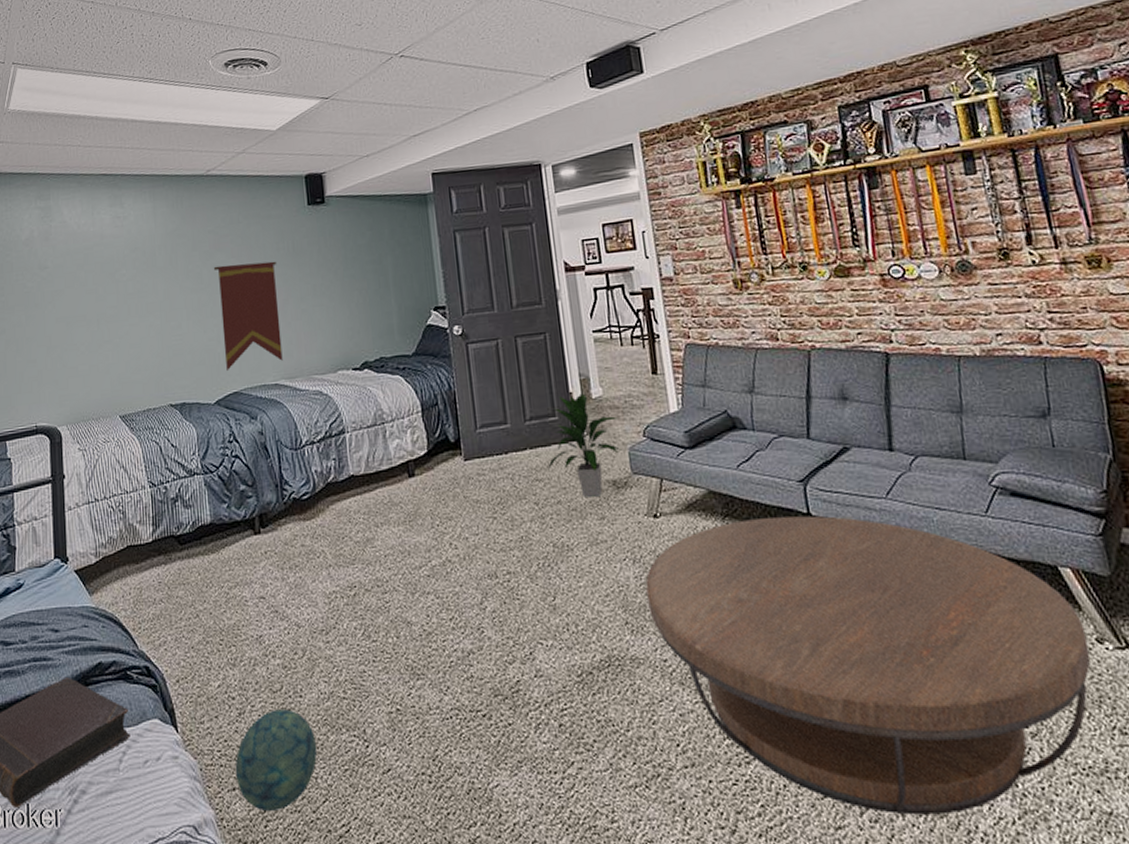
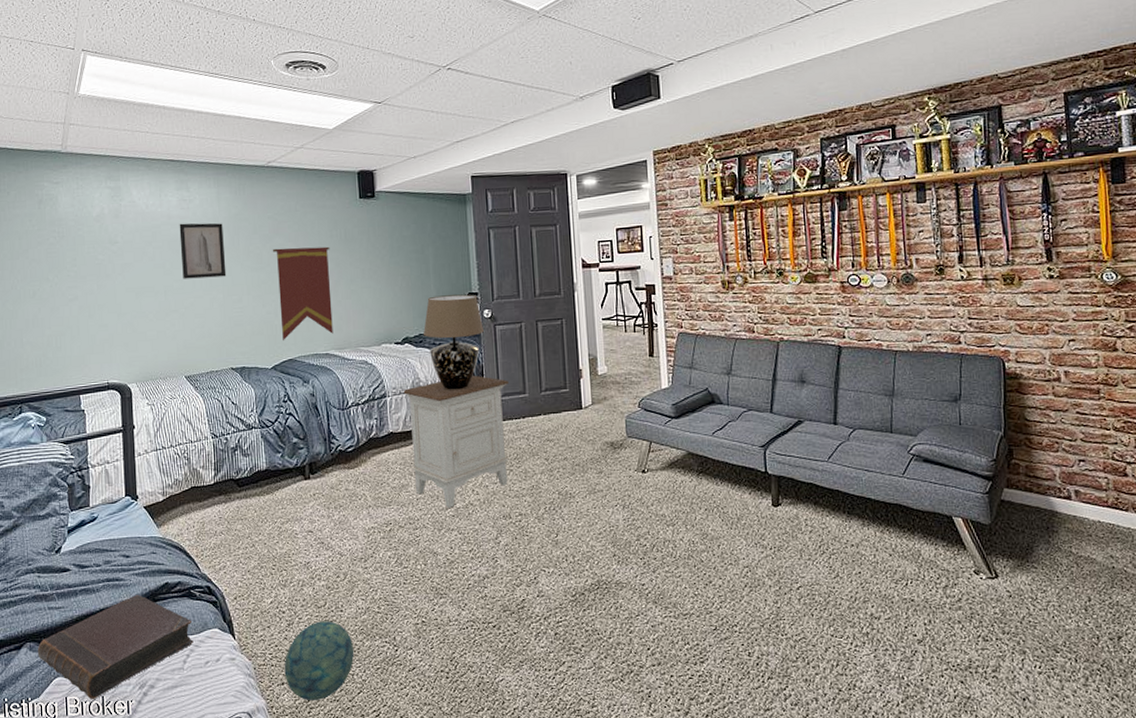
wall art: none [112,240,164,305] -> present [179,223,227,279]
nightstand: none [364,403,492,566] -> present [403,375,509,508]
table lamp: none [384,308,454,423] -> present [423,294,484,390]
indoor plant: present [548,393,622,498] -> none [558,370,620,456]
coffee table: present [645,515,1091,815] -> none [632,474,969,700]

